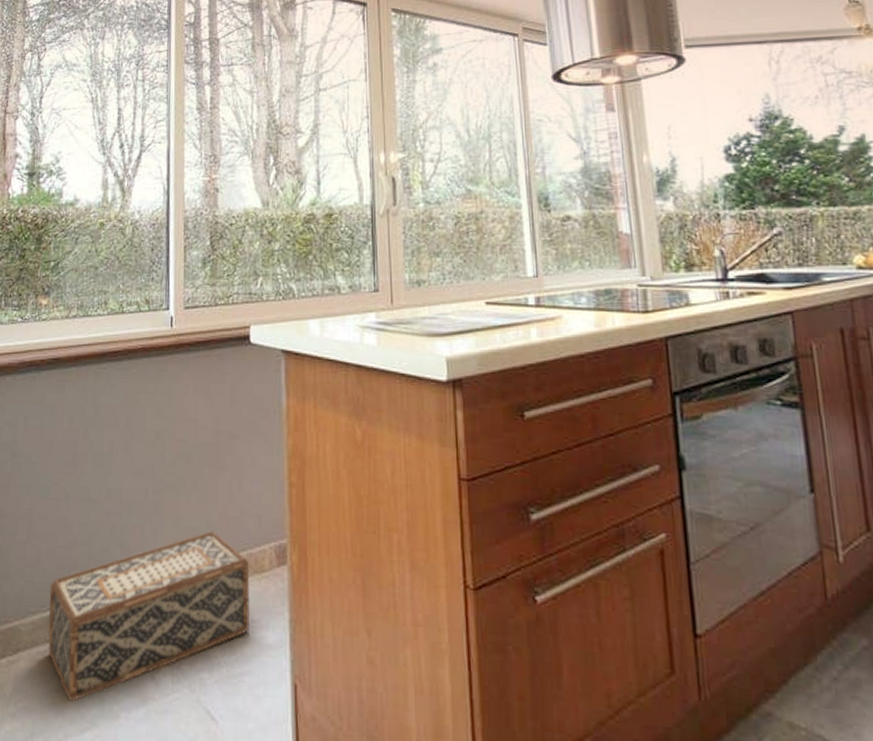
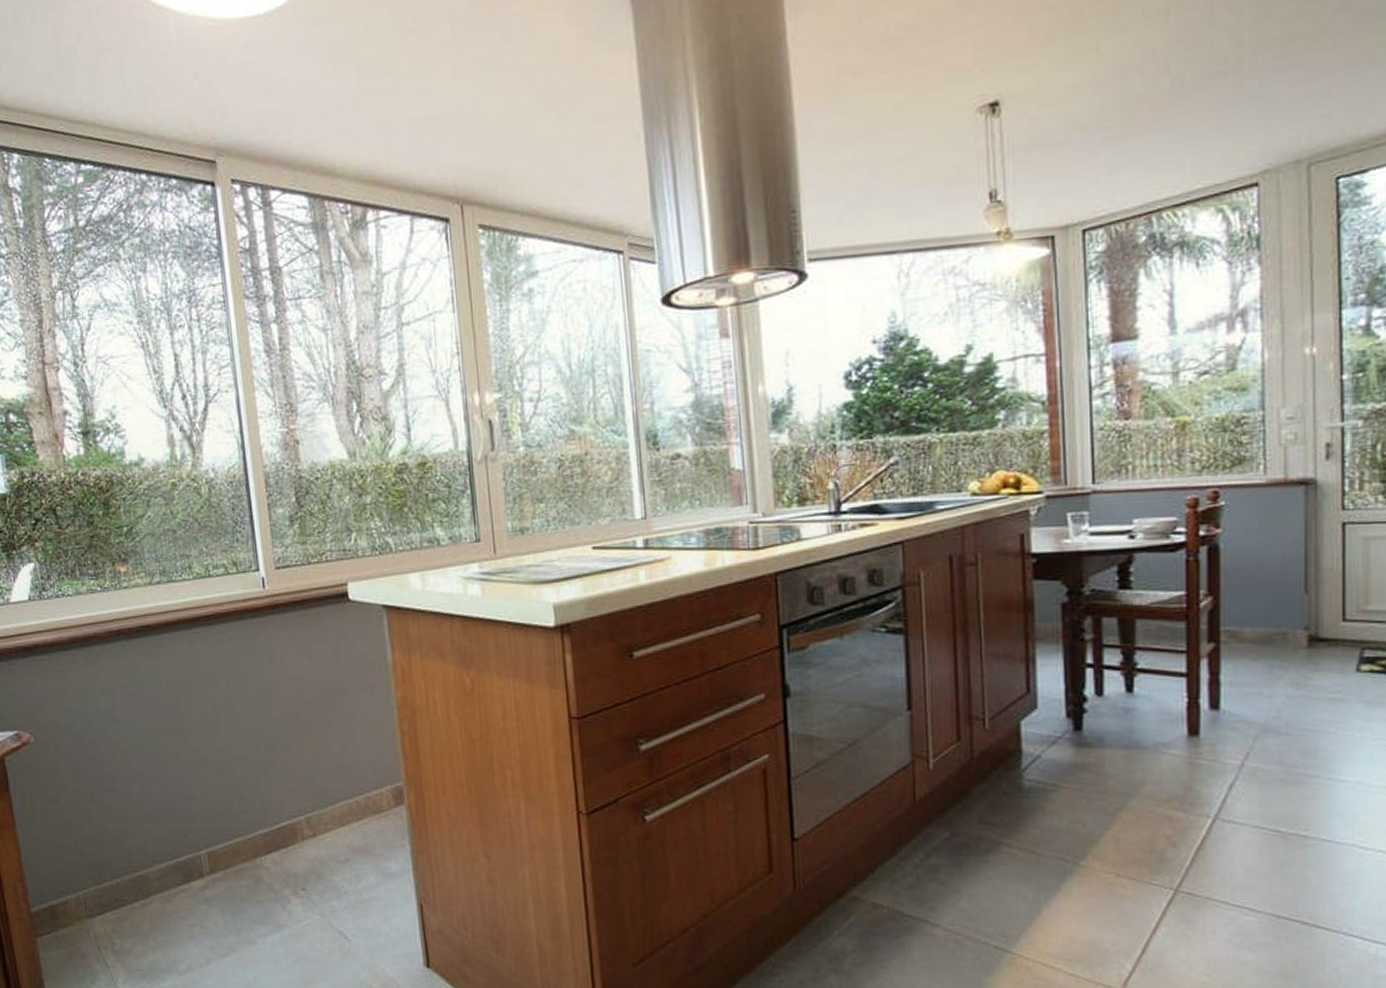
woven basket: present [48,530,250,702] -> none [172,779,373,933]

